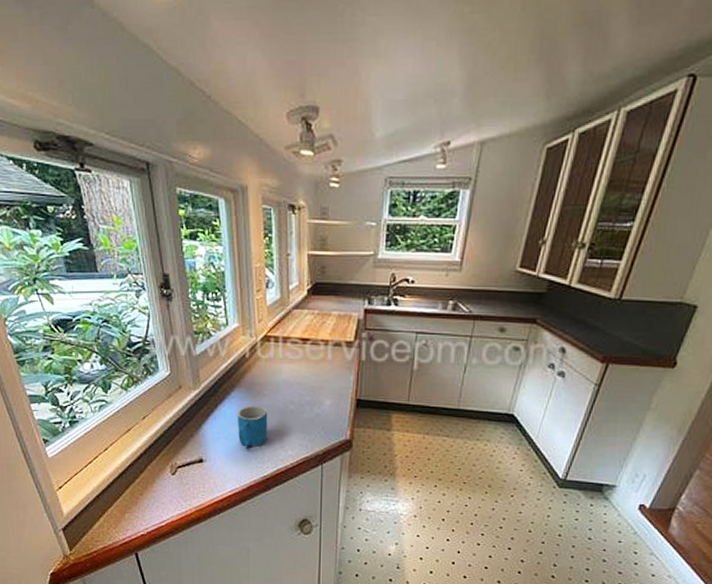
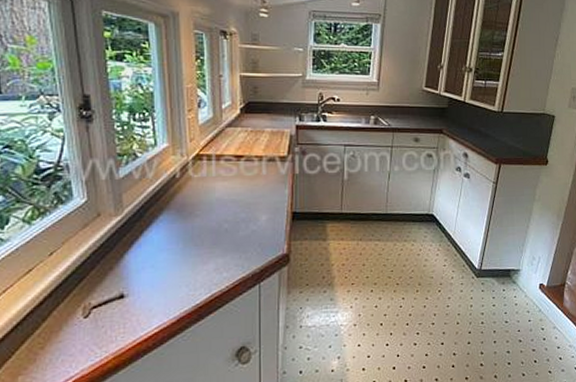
mug: present [237,406,268,447] -> none [165,228,201,275]

